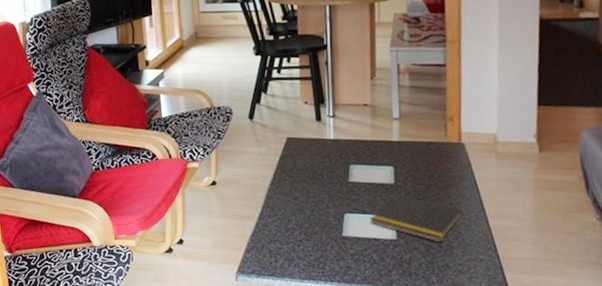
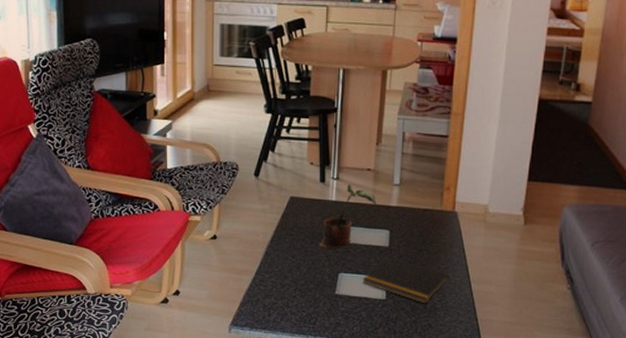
potted plant: none [320,121,377,189] -> present [318,184,377,249]

